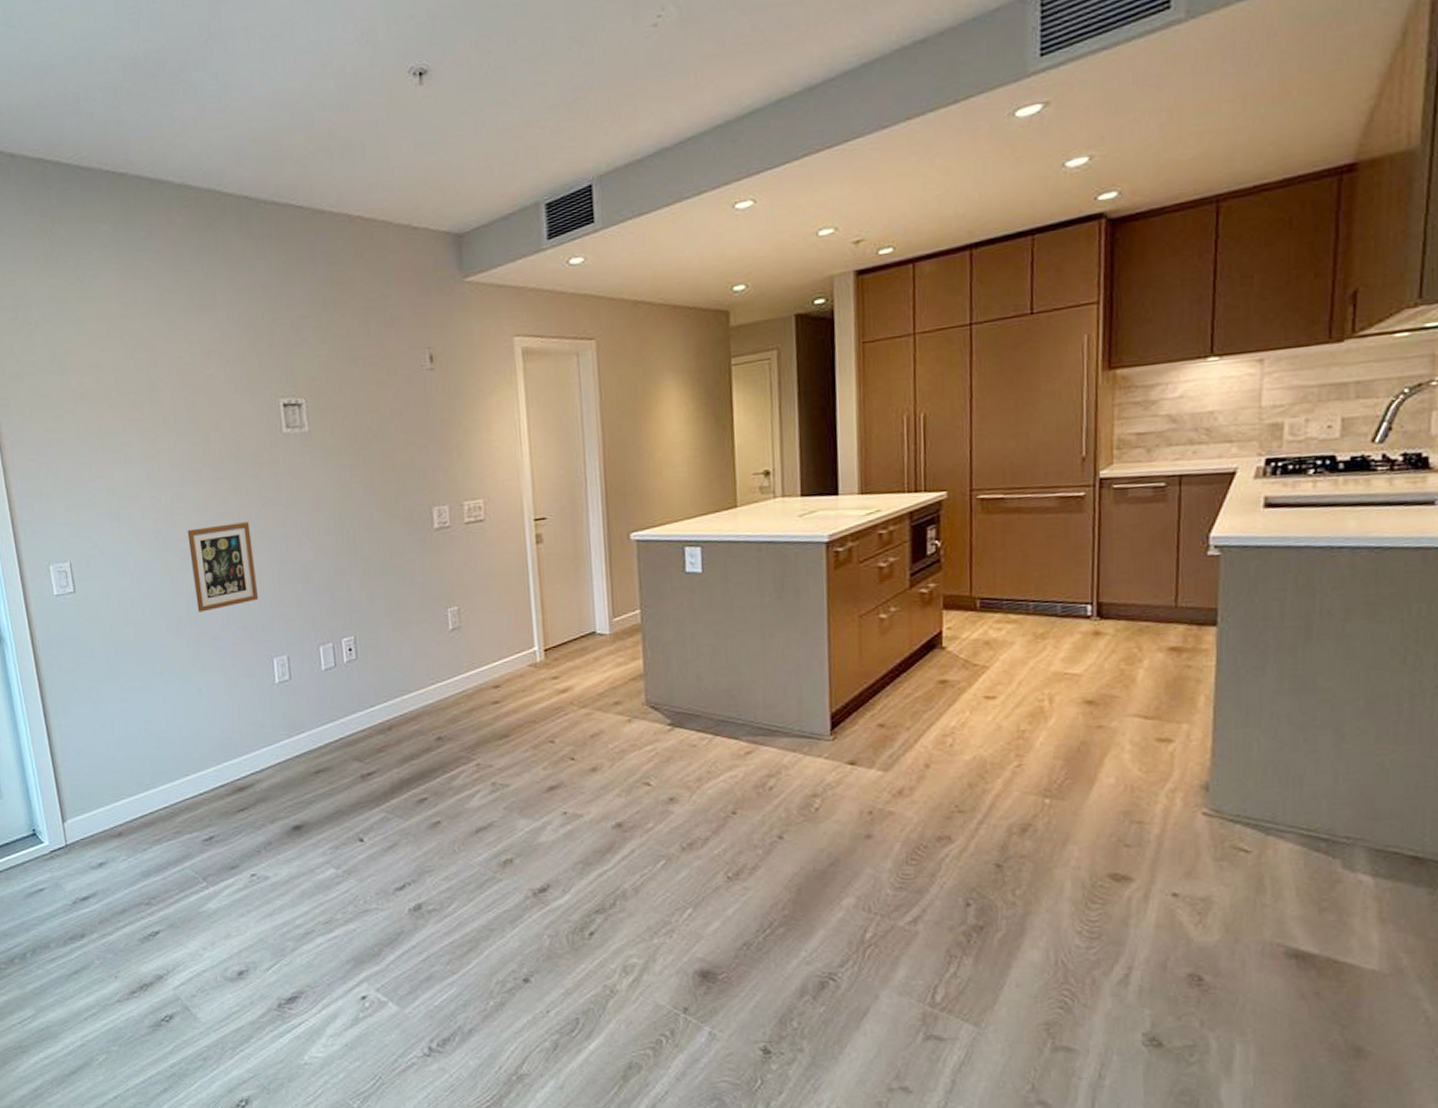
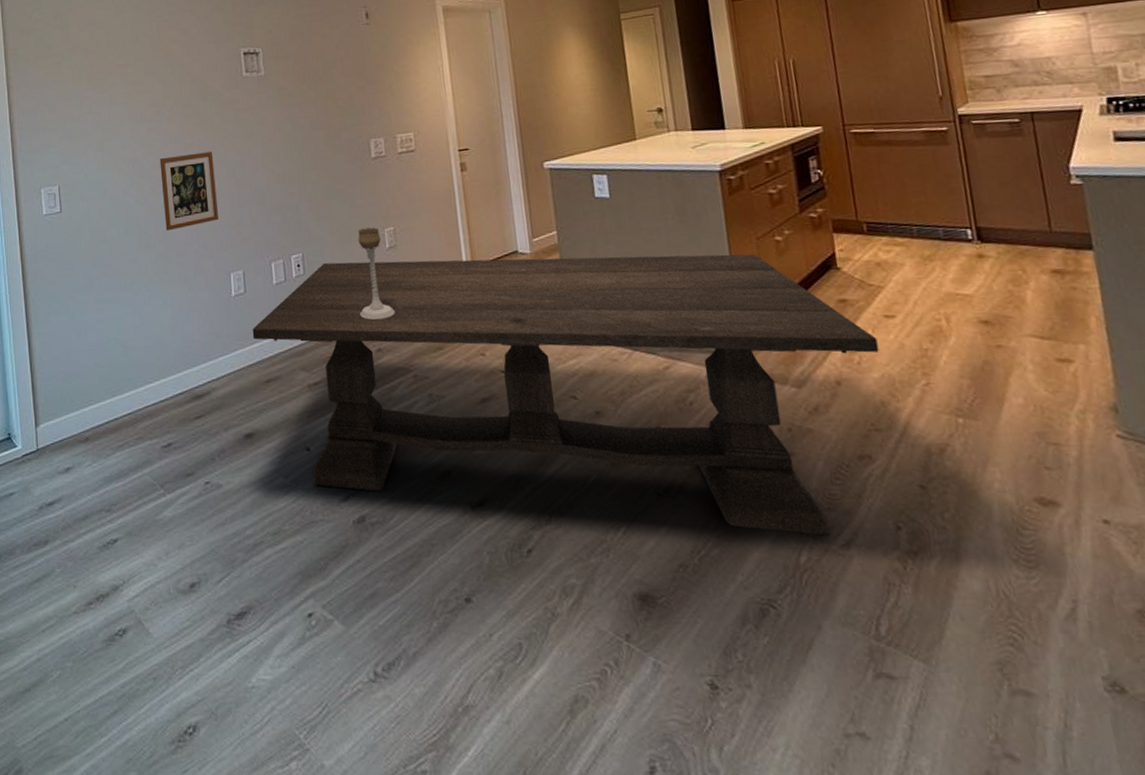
dining table: none [298,633,974,913] -> present [252,254,879,536]
candle holder: none [417,607,458,708] -> present [358,227,395,321]

